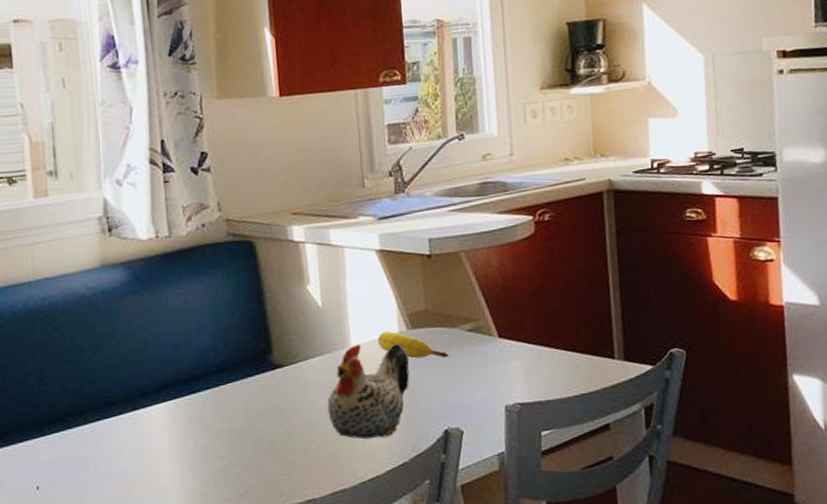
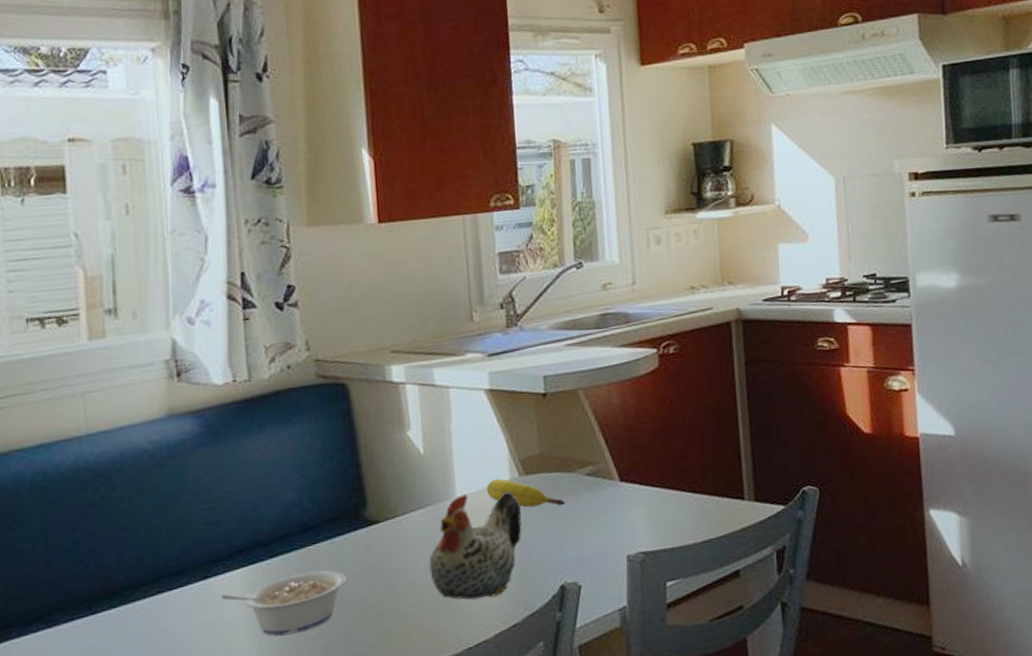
legume: none [148,407,255,463] -> present [220,570,346,636]

